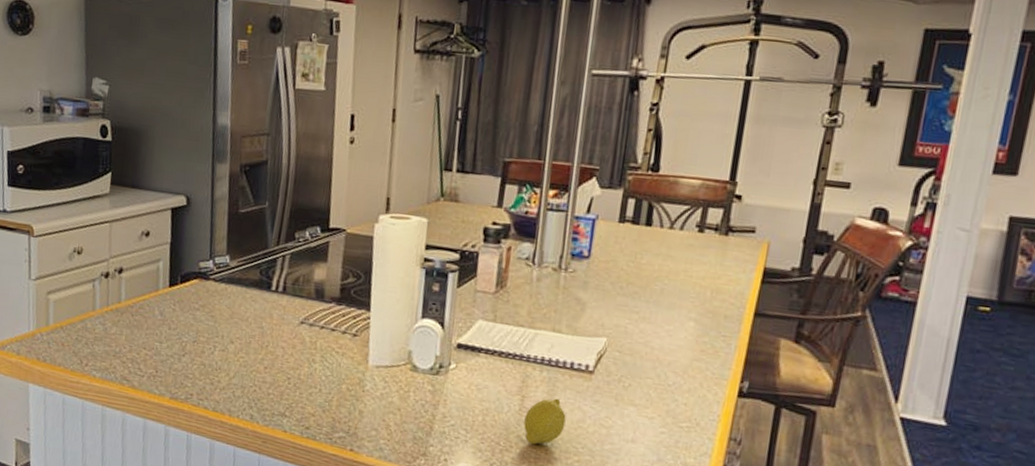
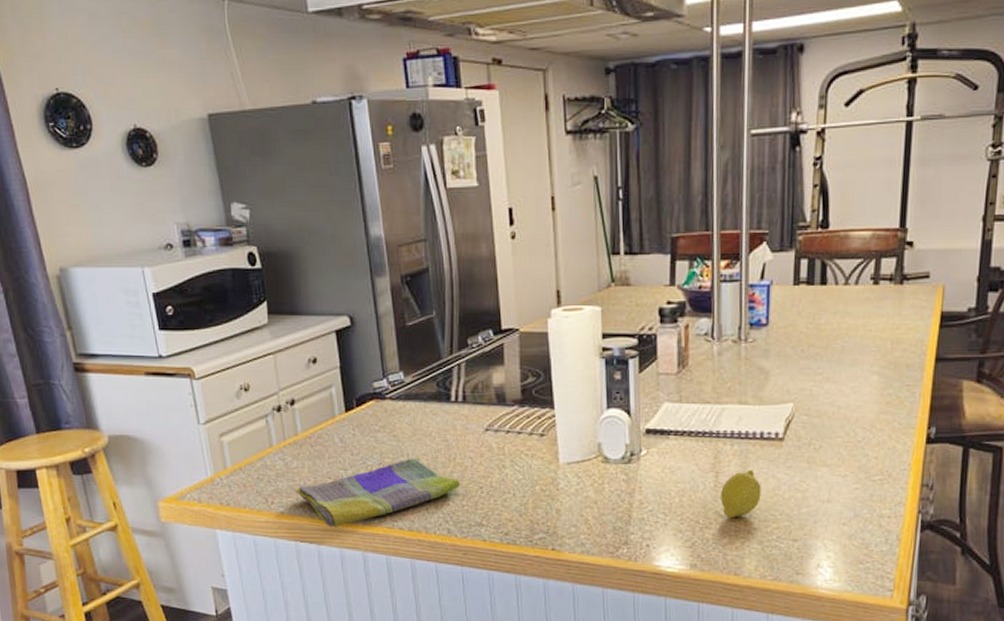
dish towel: none [109,340,269,398] -> present [294,458,460,528]

